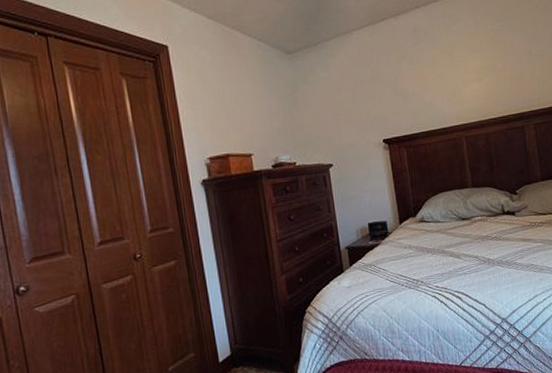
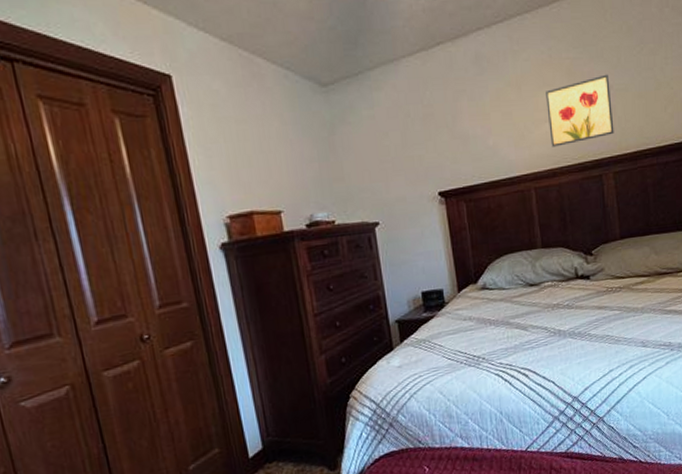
wall art: none [474,43,534,103] -> present [546,74,614,147]

